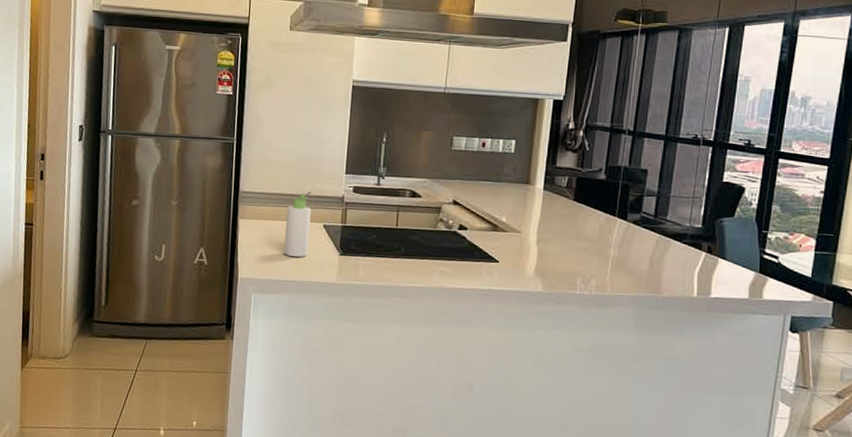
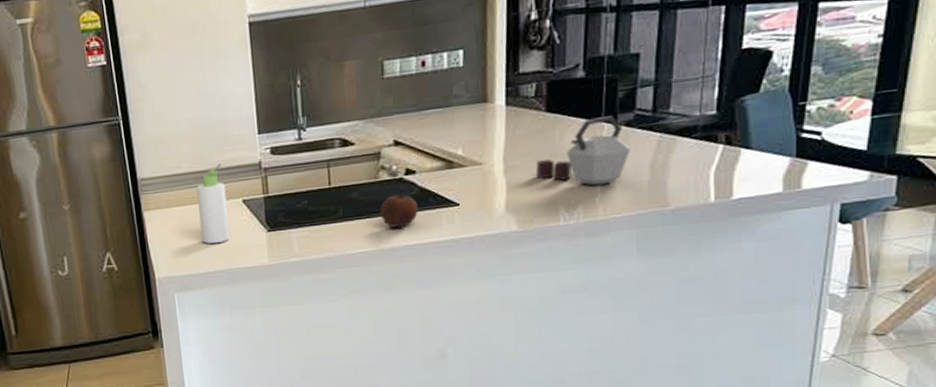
fruit: none [434,240,466,273] -> present [380,189,418,228]
kettle: none [562,212,636,267] -> present [536,116,630,186]

